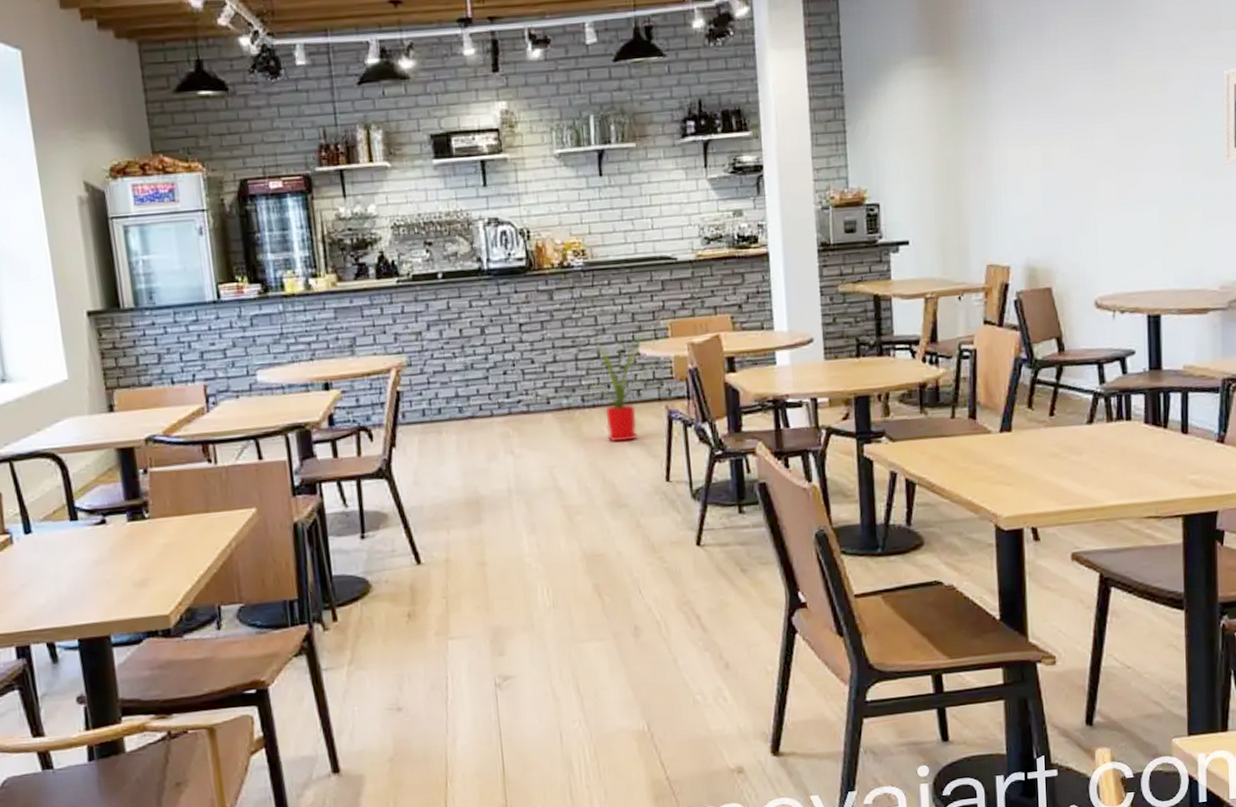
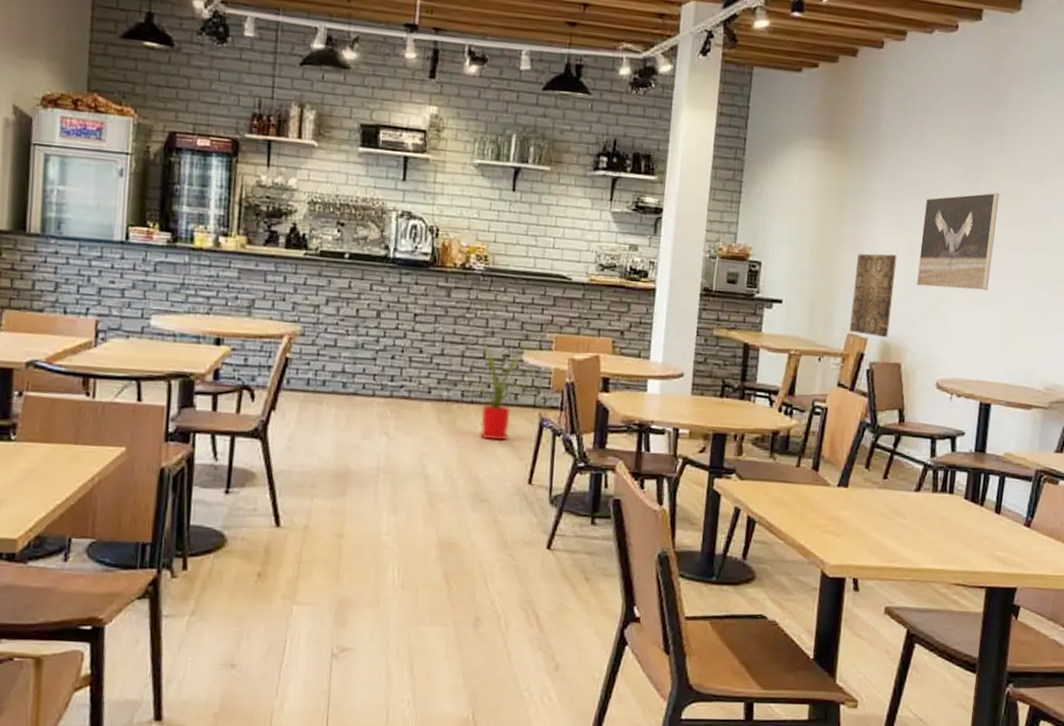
wall art: none [985,169,1033,263] -> present [849,253,897,338]
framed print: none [1054,78,1140,199] -> present [916,192,1000,291]

